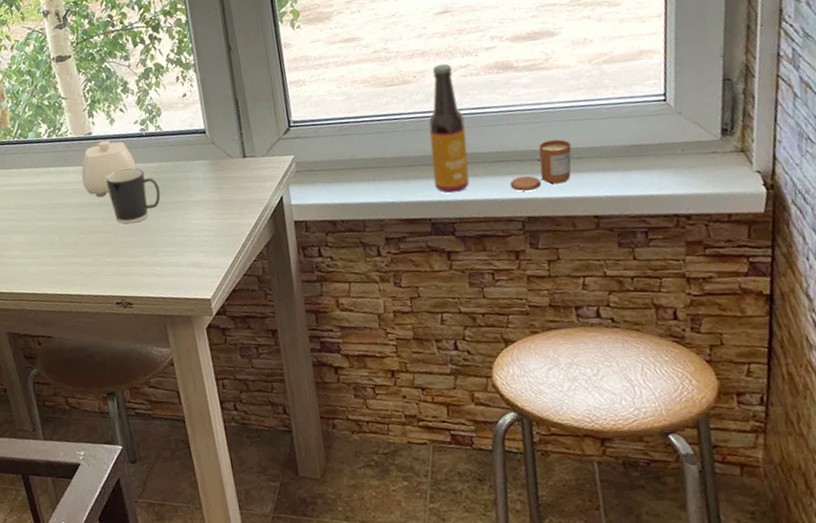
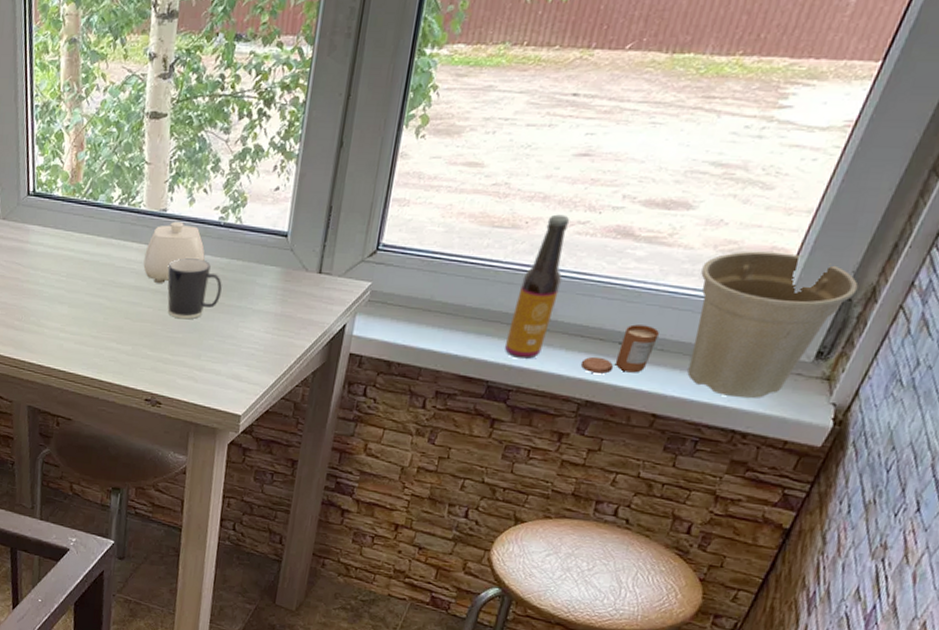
flower pot: none [585,52,732,186] -> present [687,251,859,399]

